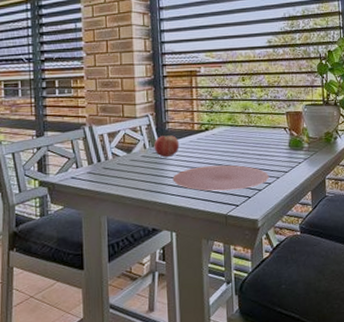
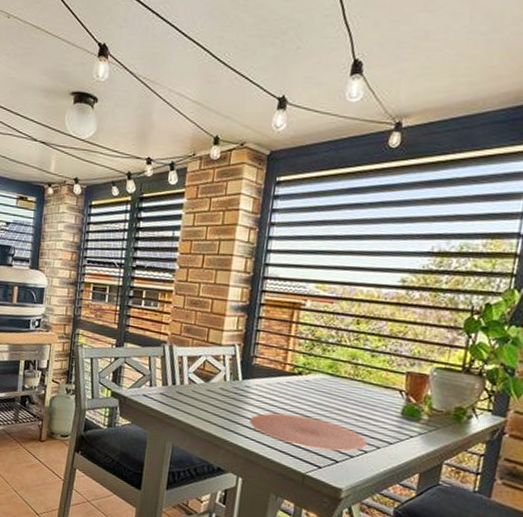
fruit: present [154,135,180,158] -> none [234,370,265,396]

